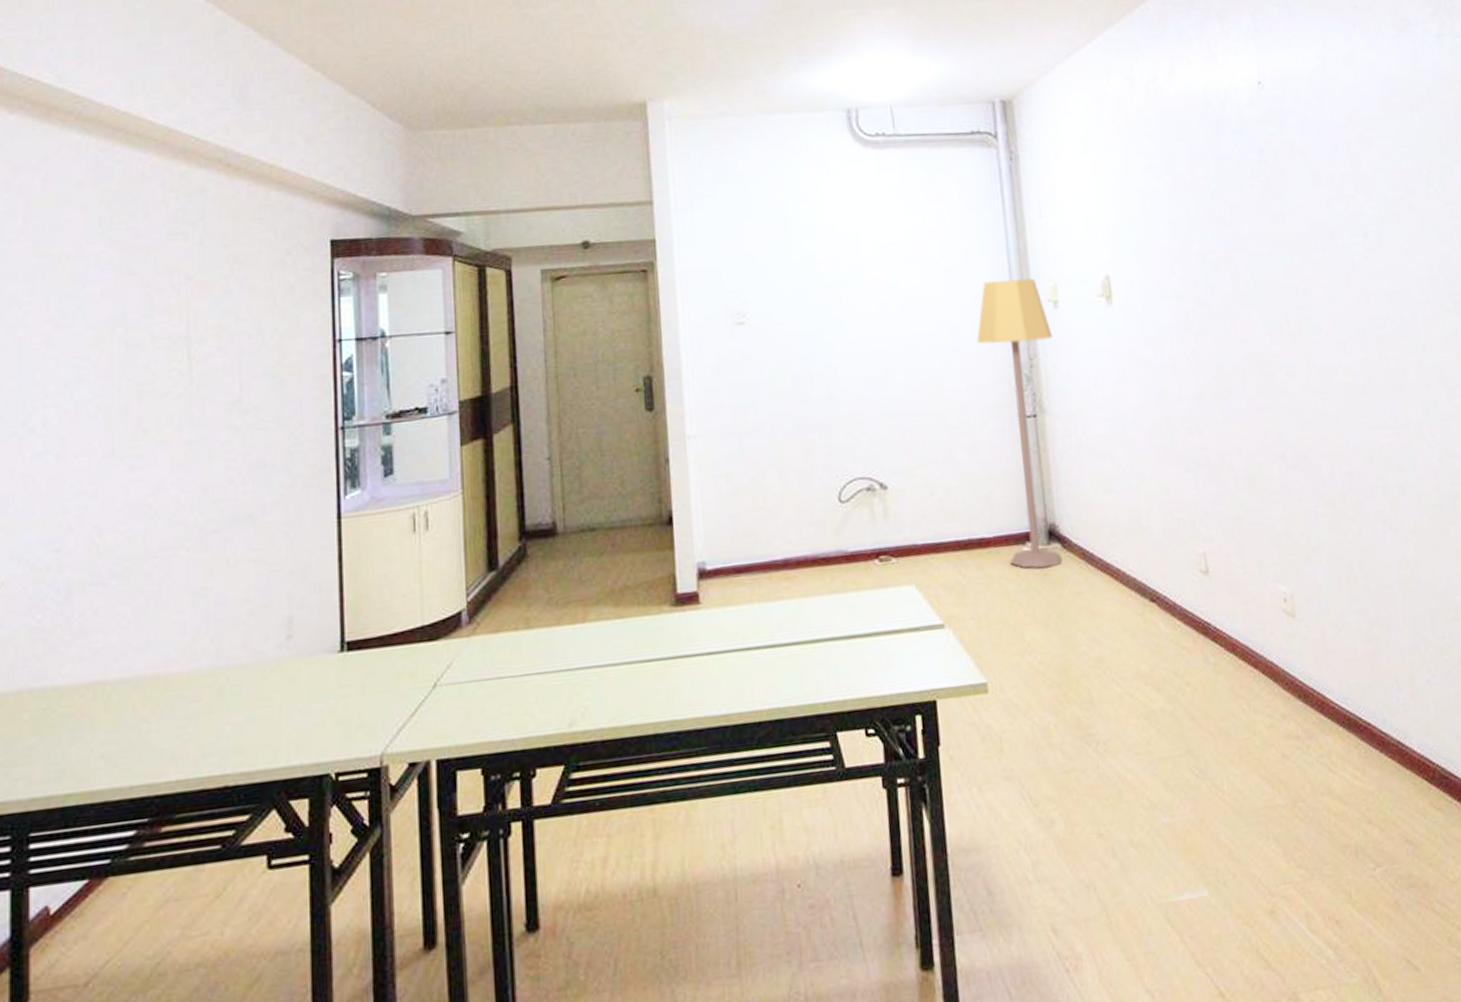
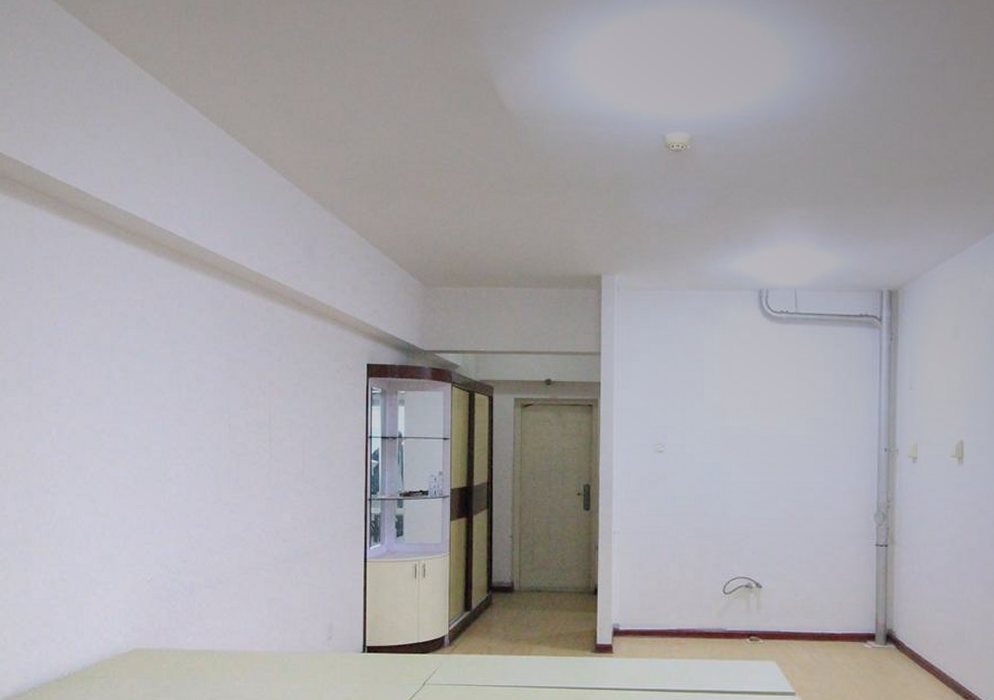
lamp: present [977,278,1062,569] -> none [846,436,909,662]

